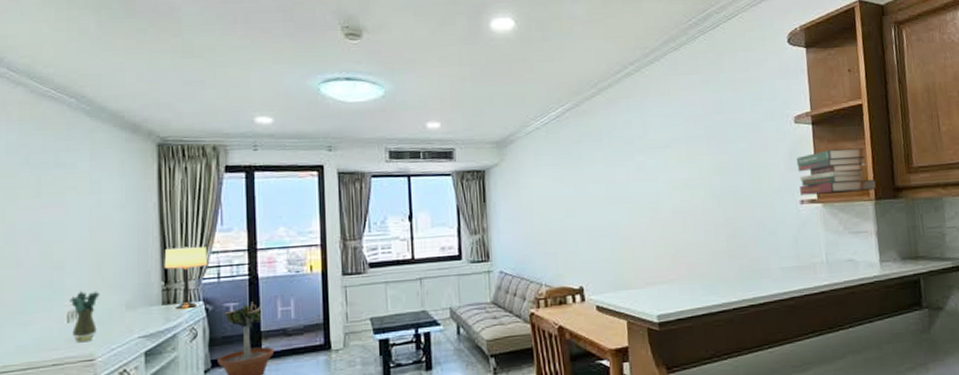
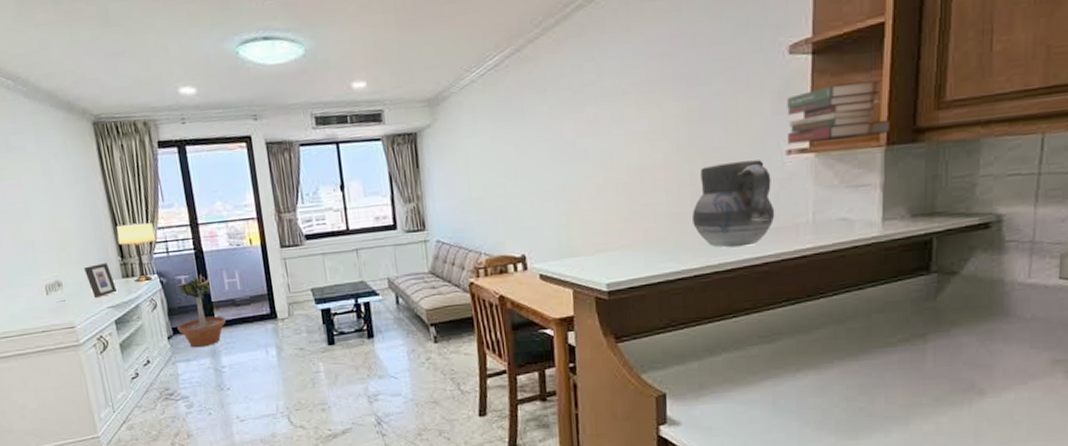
vase: present [69,290,100,343] -> none [44,266,72,313]
picture frame: none [118,288,154,327] -> present [83,263,118,299]
ceramic jug: none [728,207,796,283] -> present [693,160,775,248]

